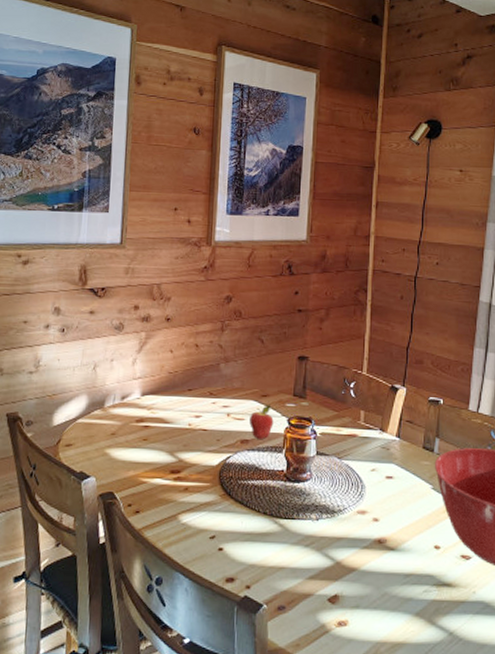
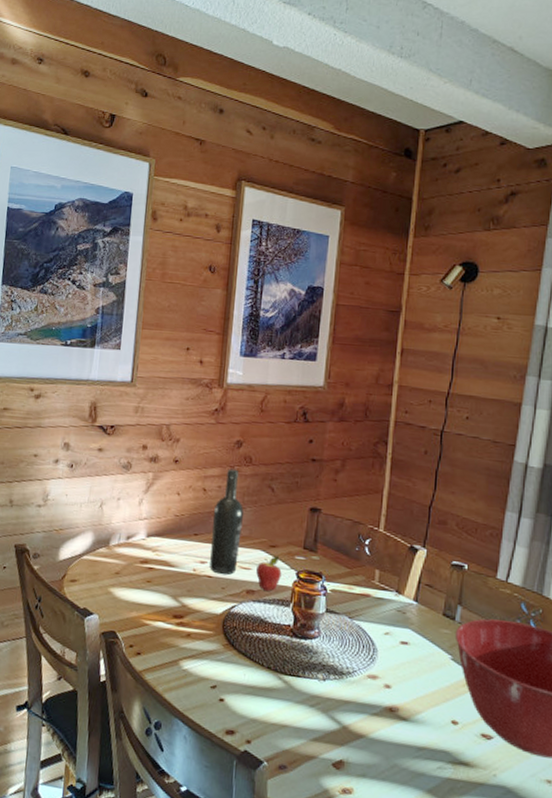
wine bottle: none [204,323,235,427] -> present [210,468,244,575]

